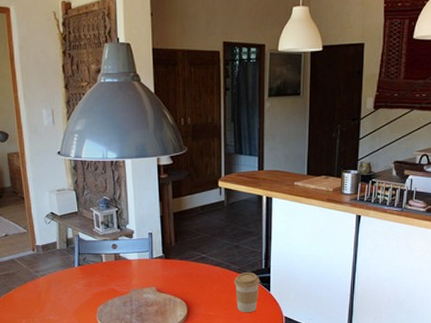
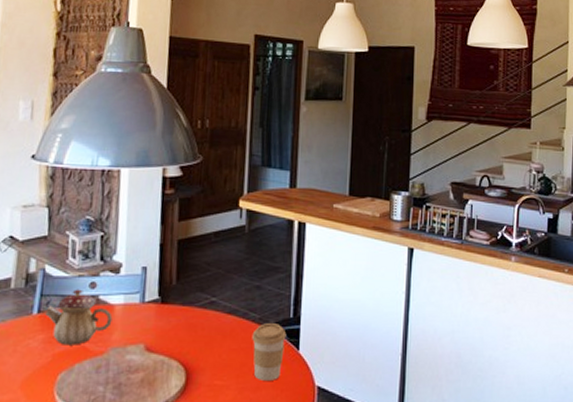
teapot: none [83,249,131,288] -> present [45,289,113,345]

